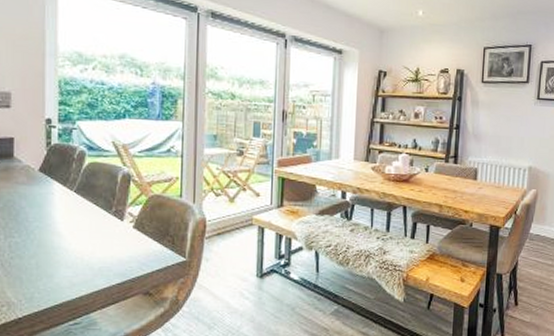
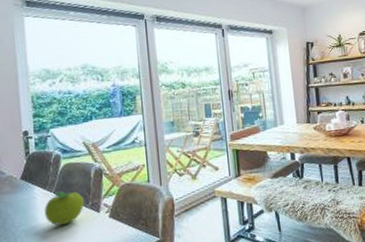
fruit: none [63,191,107,229] -> present [45,191,84,226]

